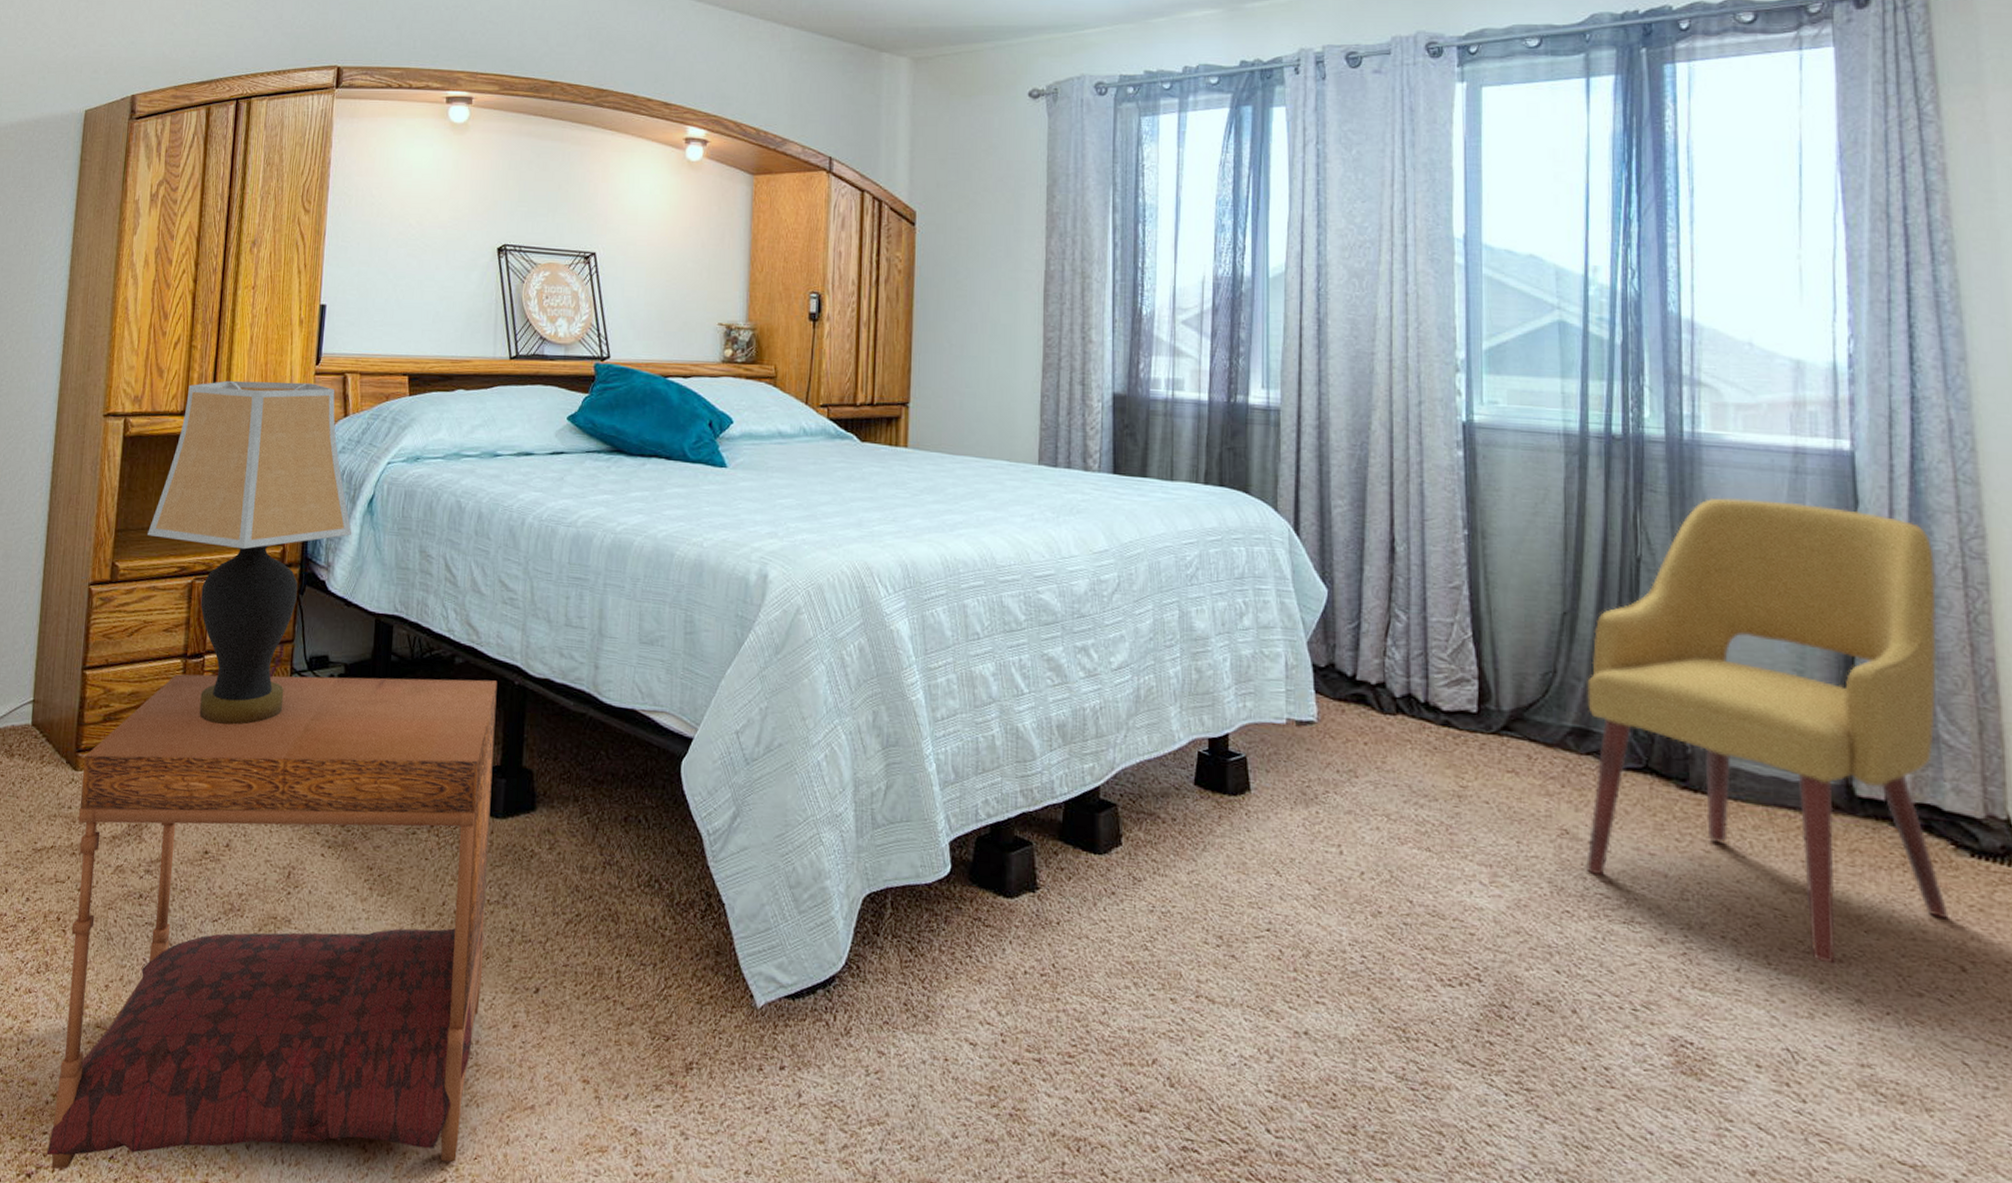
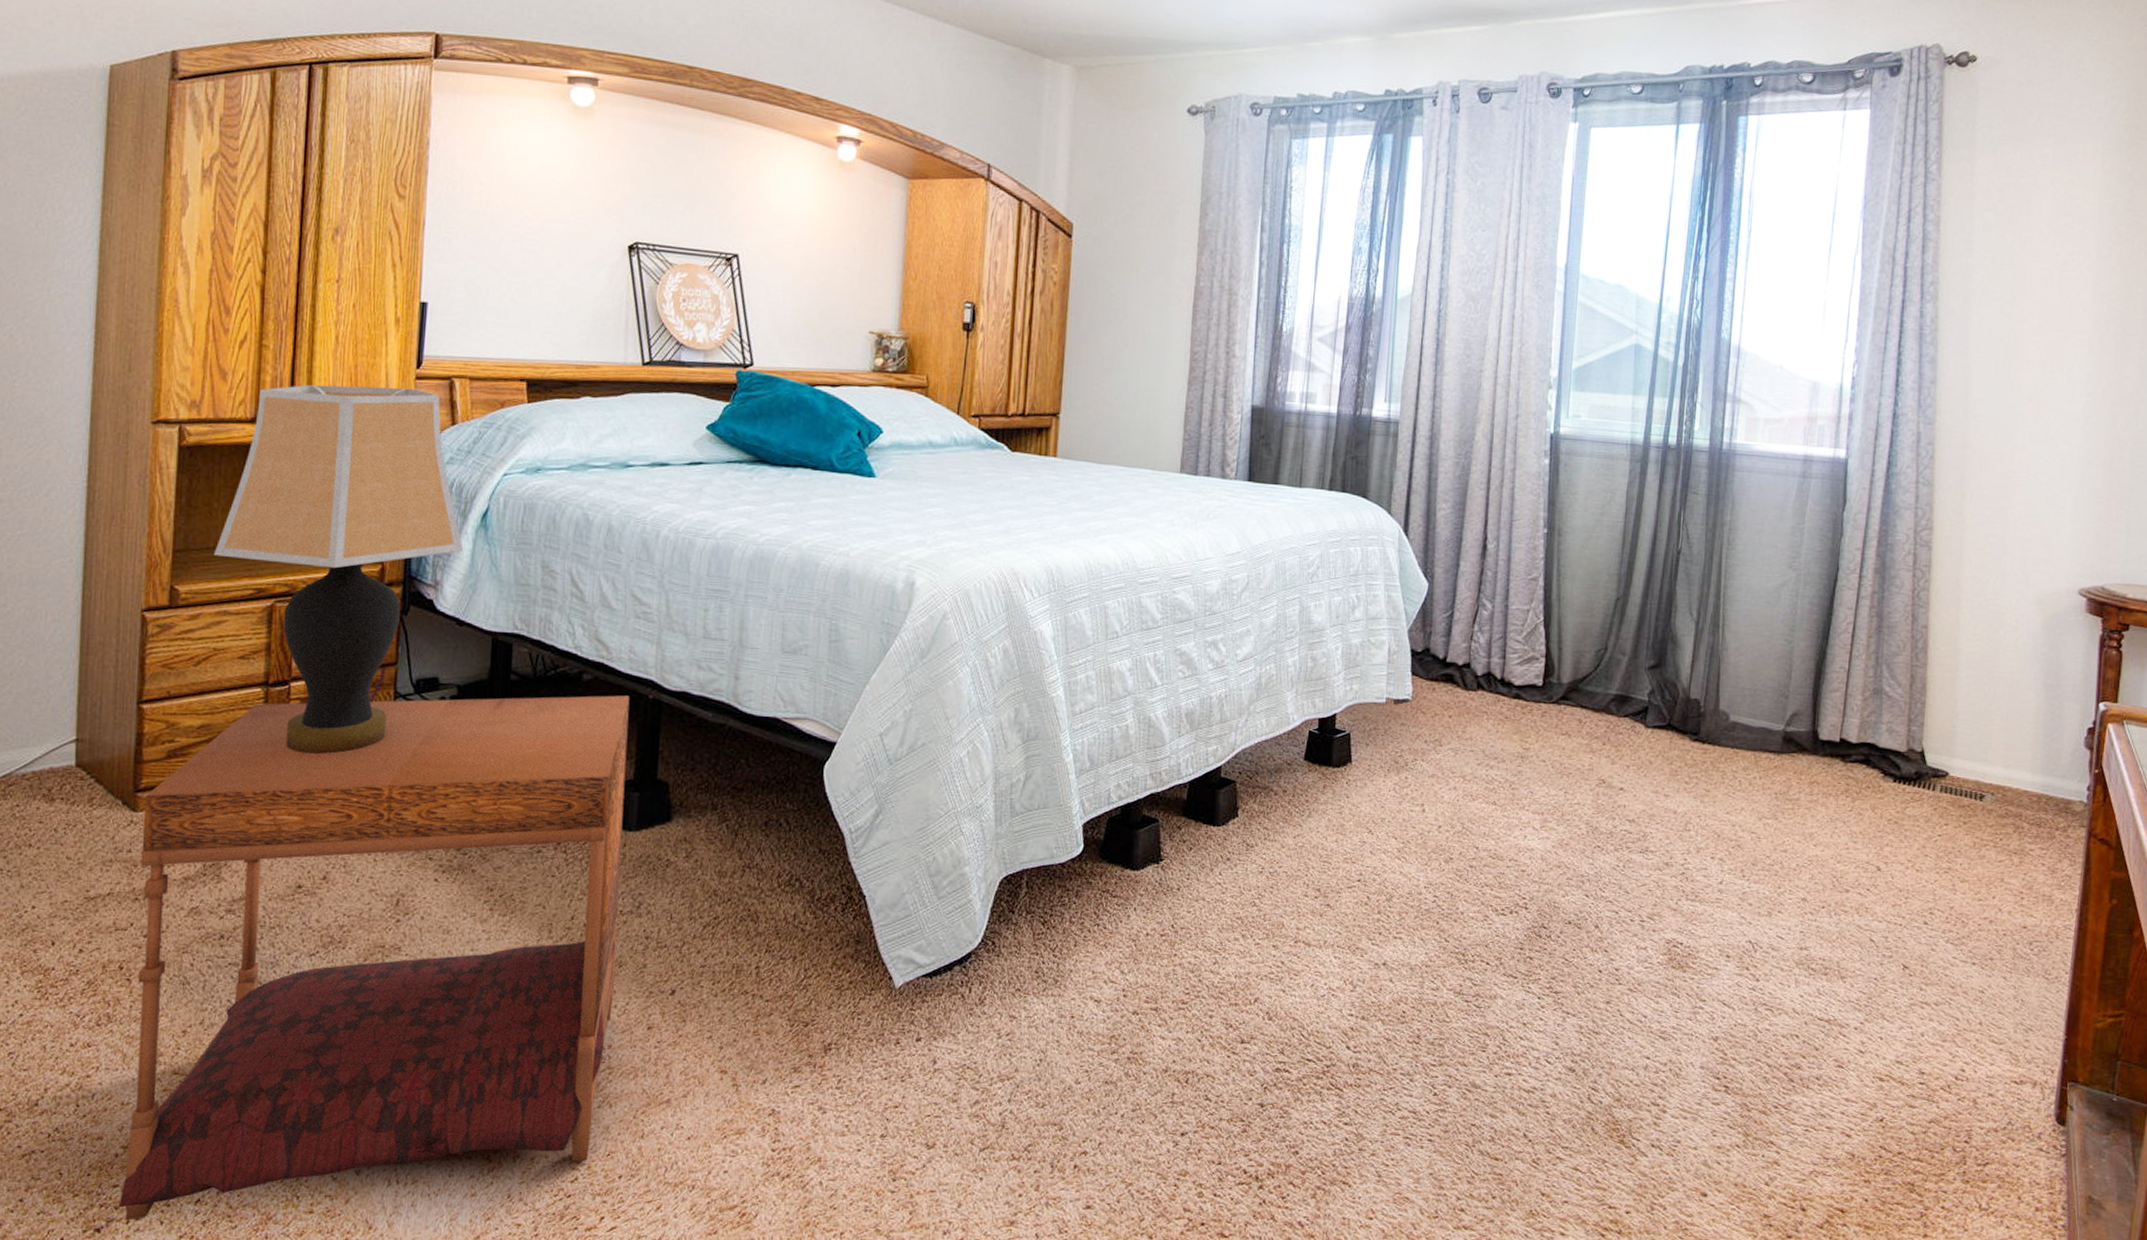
chair: present [1586,497,1949,964] -> none [1616,498,1895,872]

